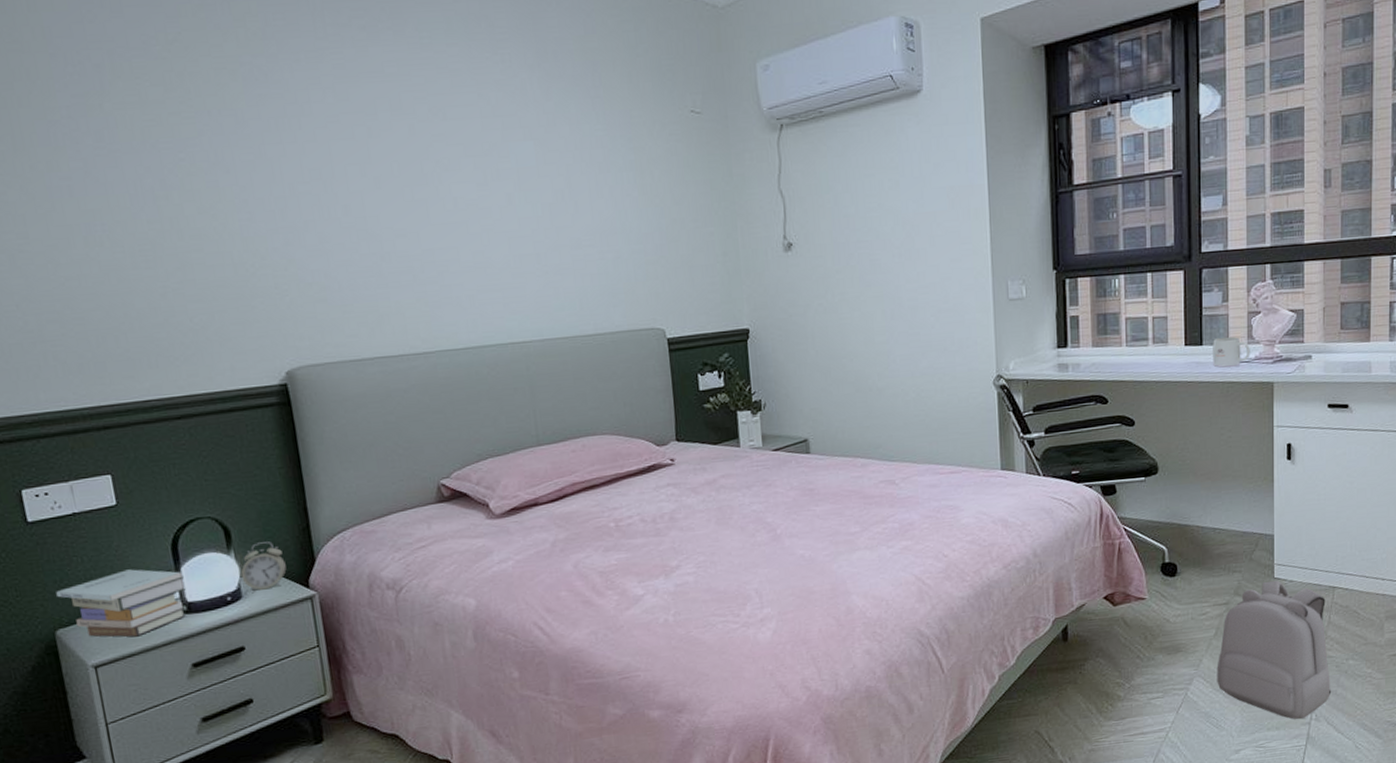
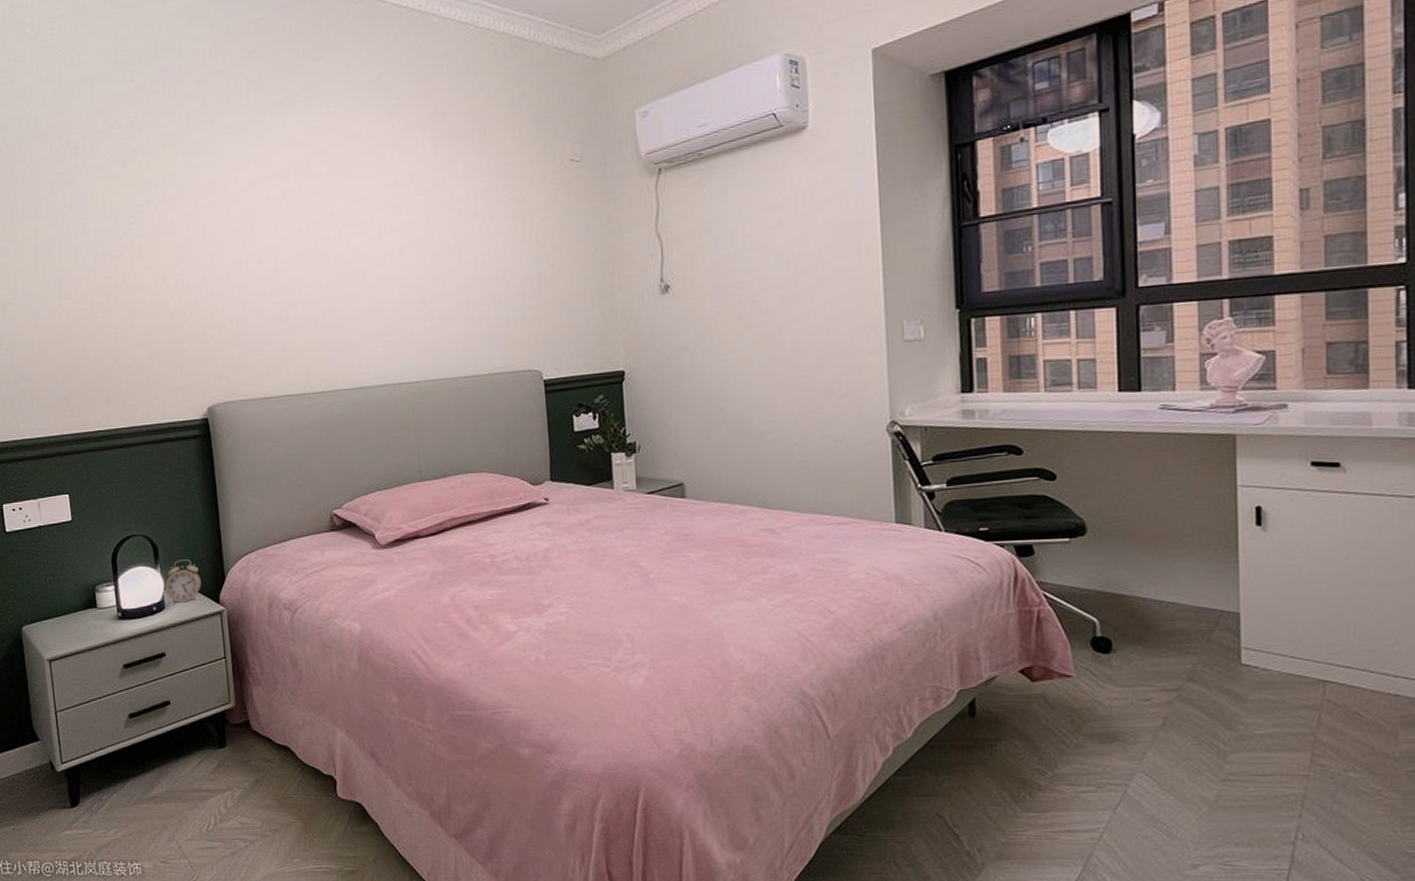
books: present [56,569,186,637] -> none [24,577,121,637]
mug: present [1213,336,1250,368] -> none [1154,381,1204,418]
backpack: present [1217,580,1332,720] -> none [1165,667,1325,838]

